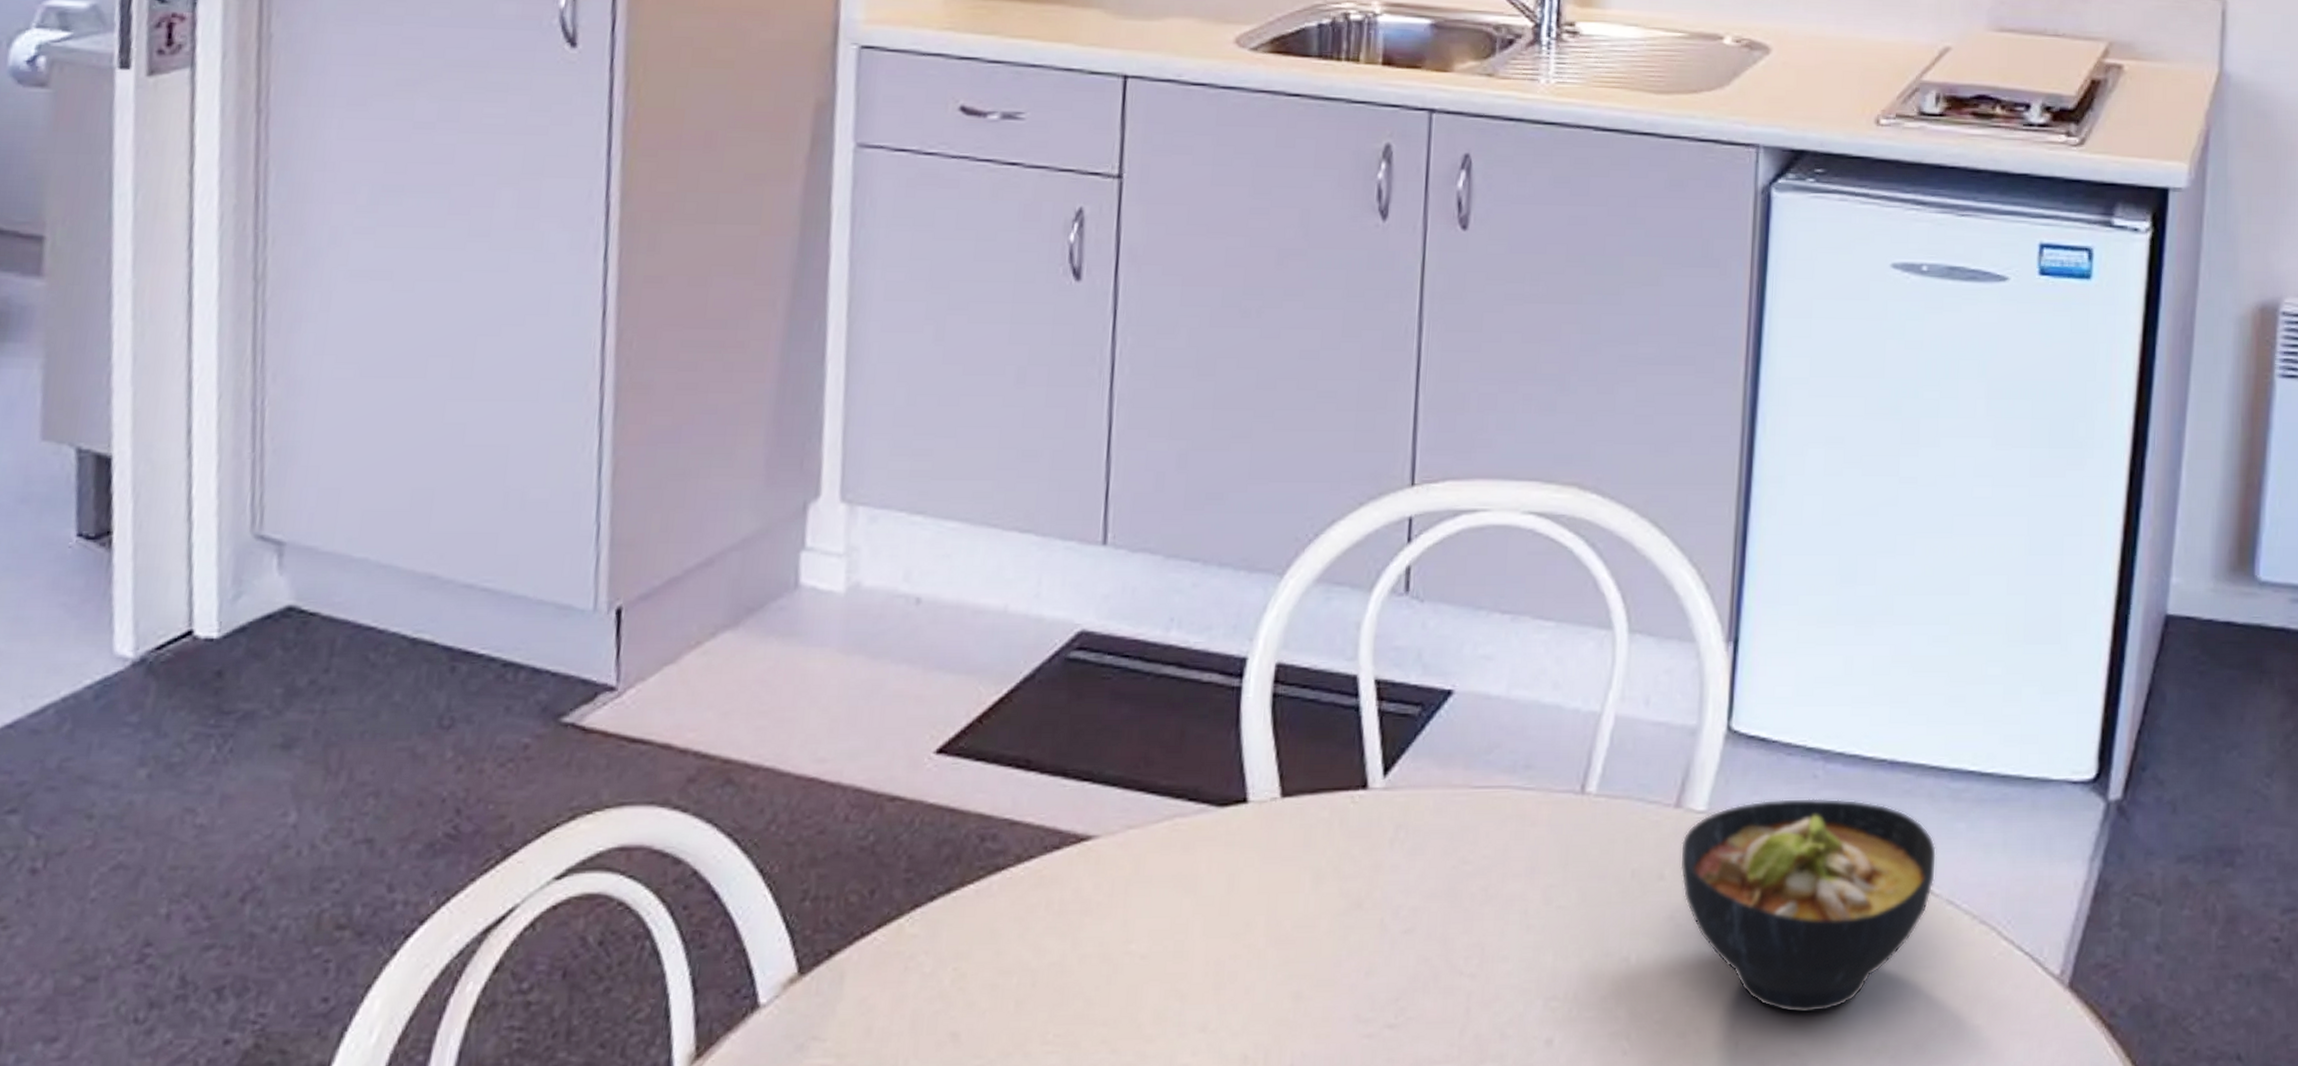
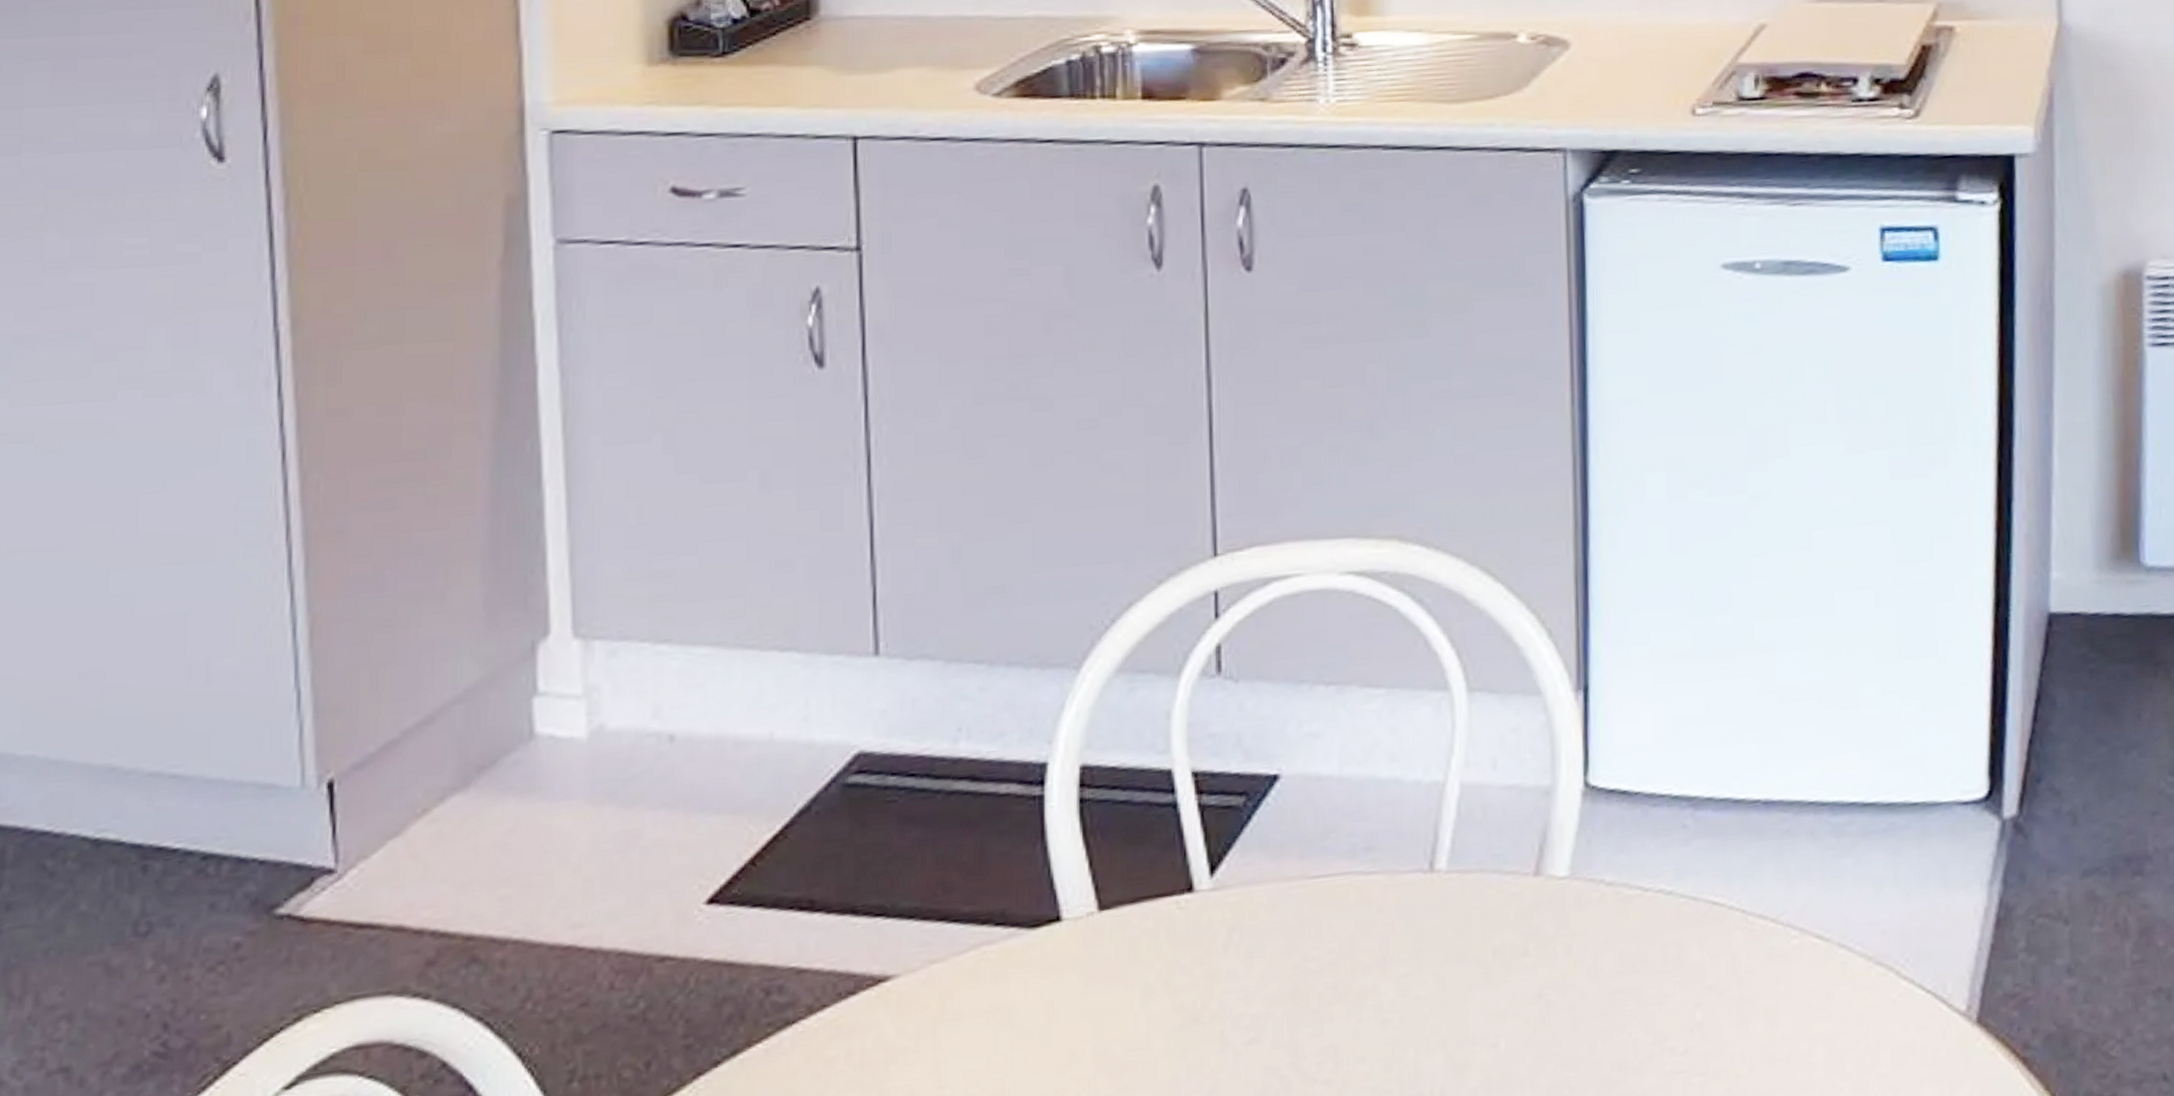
bowl: present [1679,798,1937,1013] -> none [1544,846,1824,1084]

